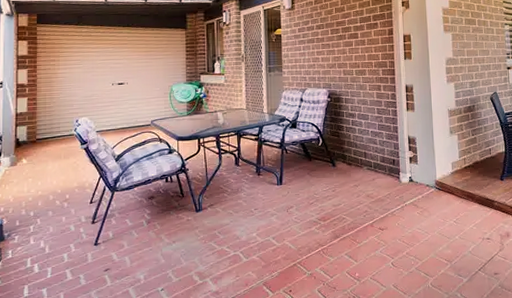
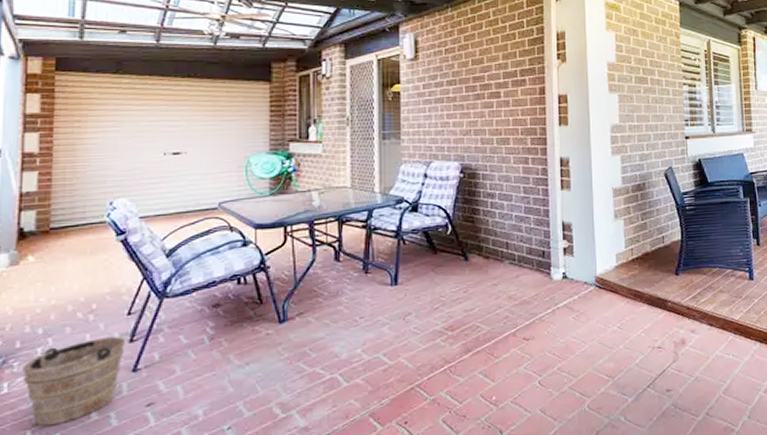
bucket: none [13,219,90,283] -> present [10,336,126,427]

